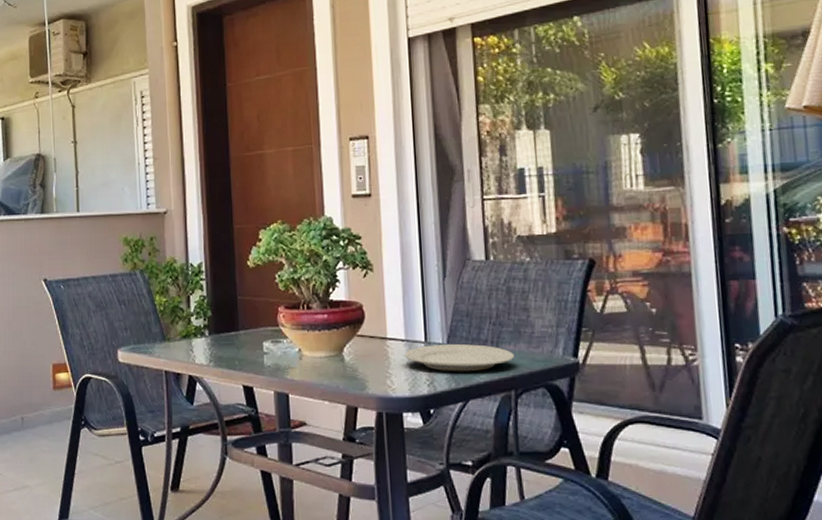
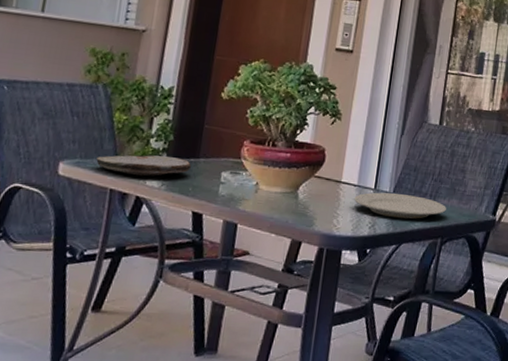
plate: none [148,333,233,355] -> present [96,155,191,177]

